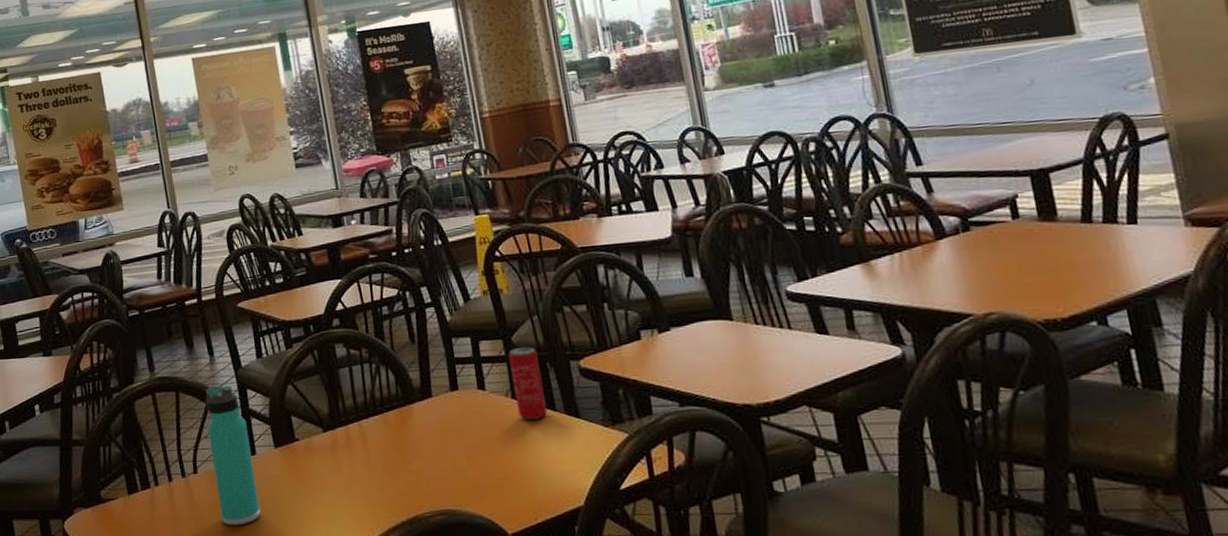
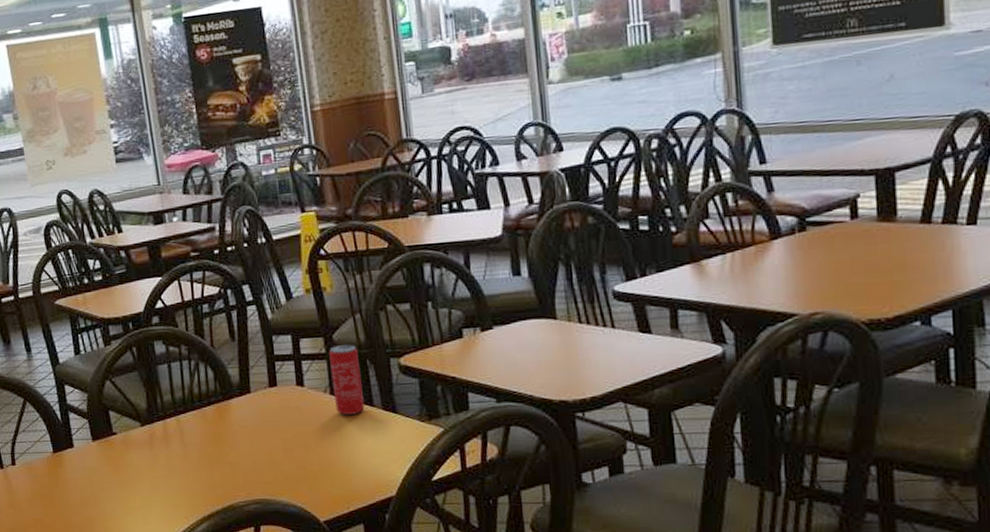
thermos bottle: present [205,385,261,526] -> none [23,381,78,514]

